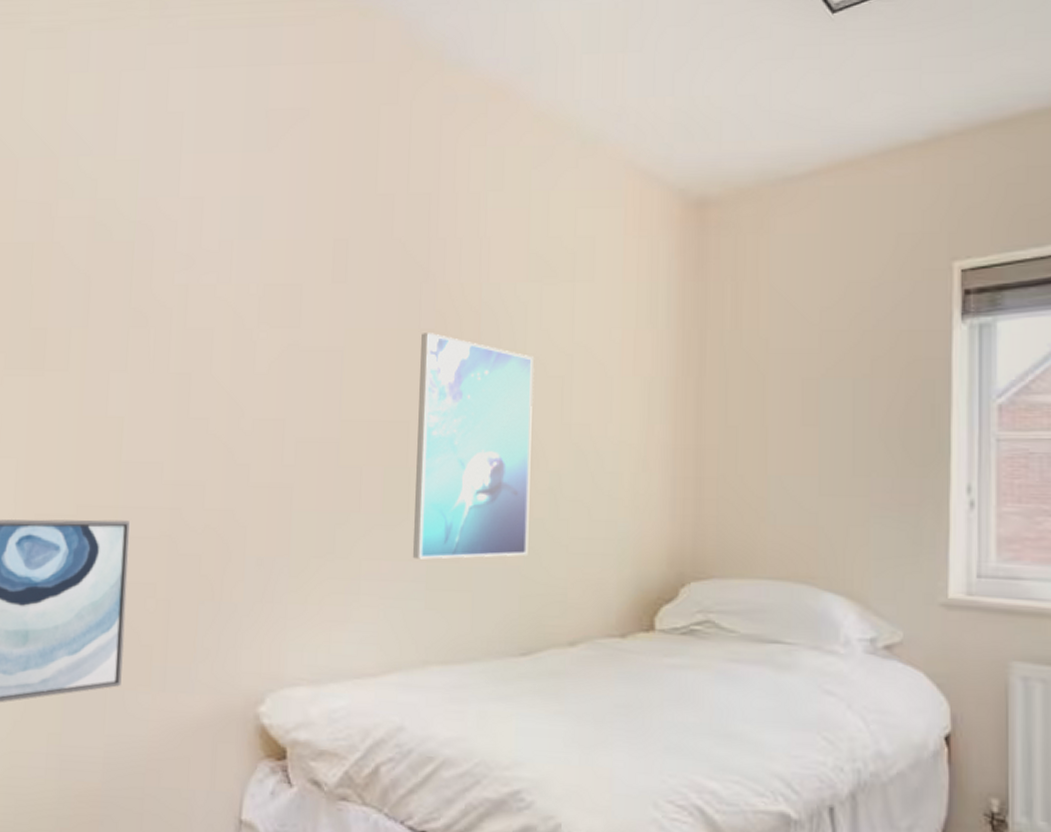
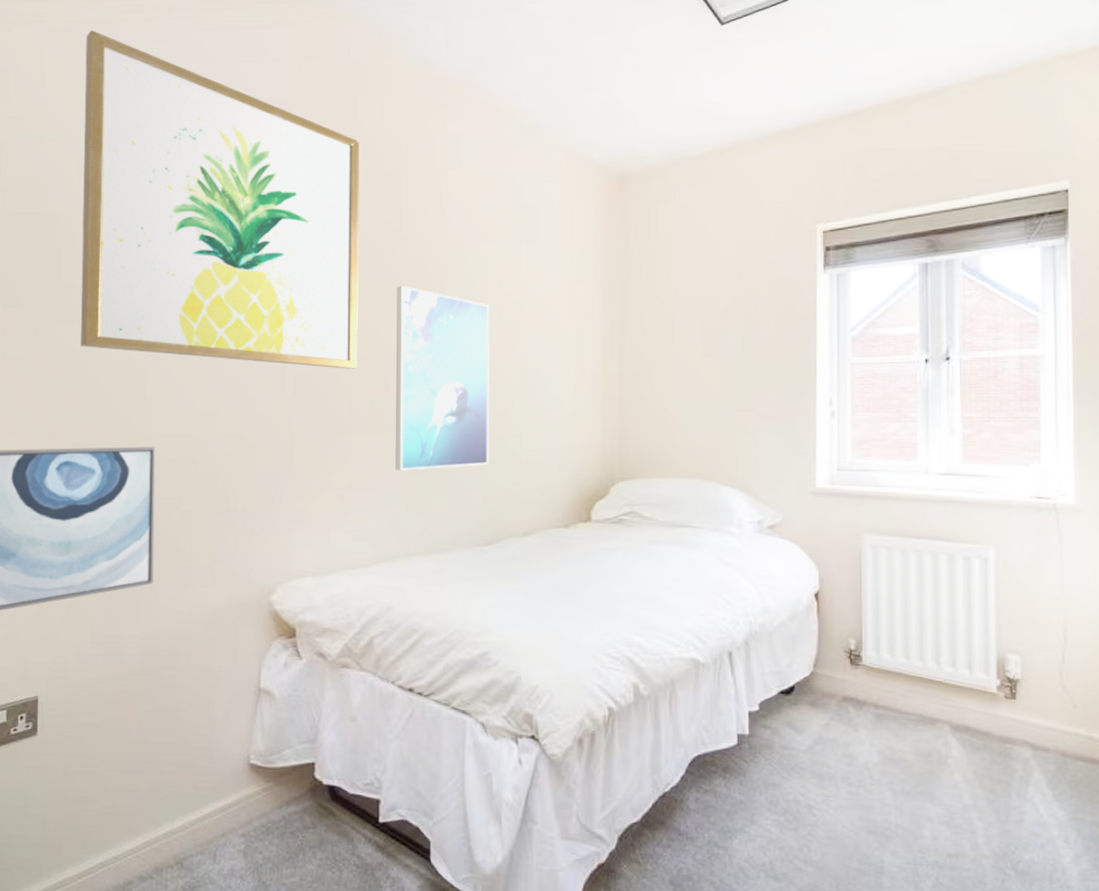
wall art: none [50,31,383,433] -> present [80,30,360,369]

